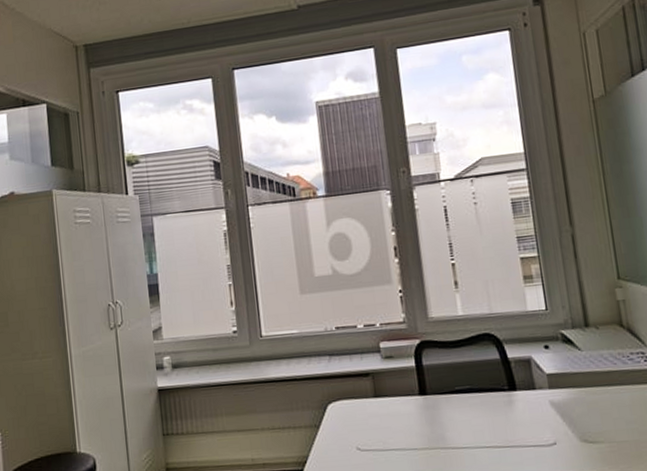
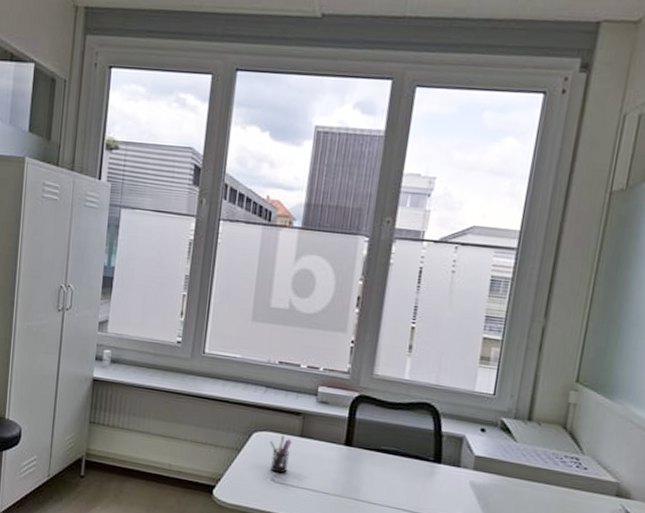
pen holder: none [346,399,370,441] -> present [270,434,292,474]

